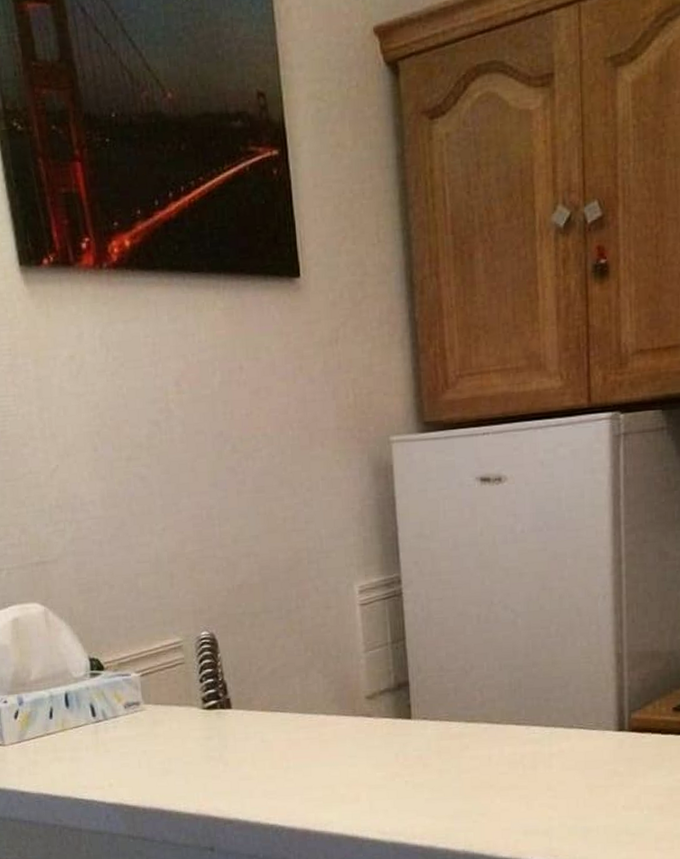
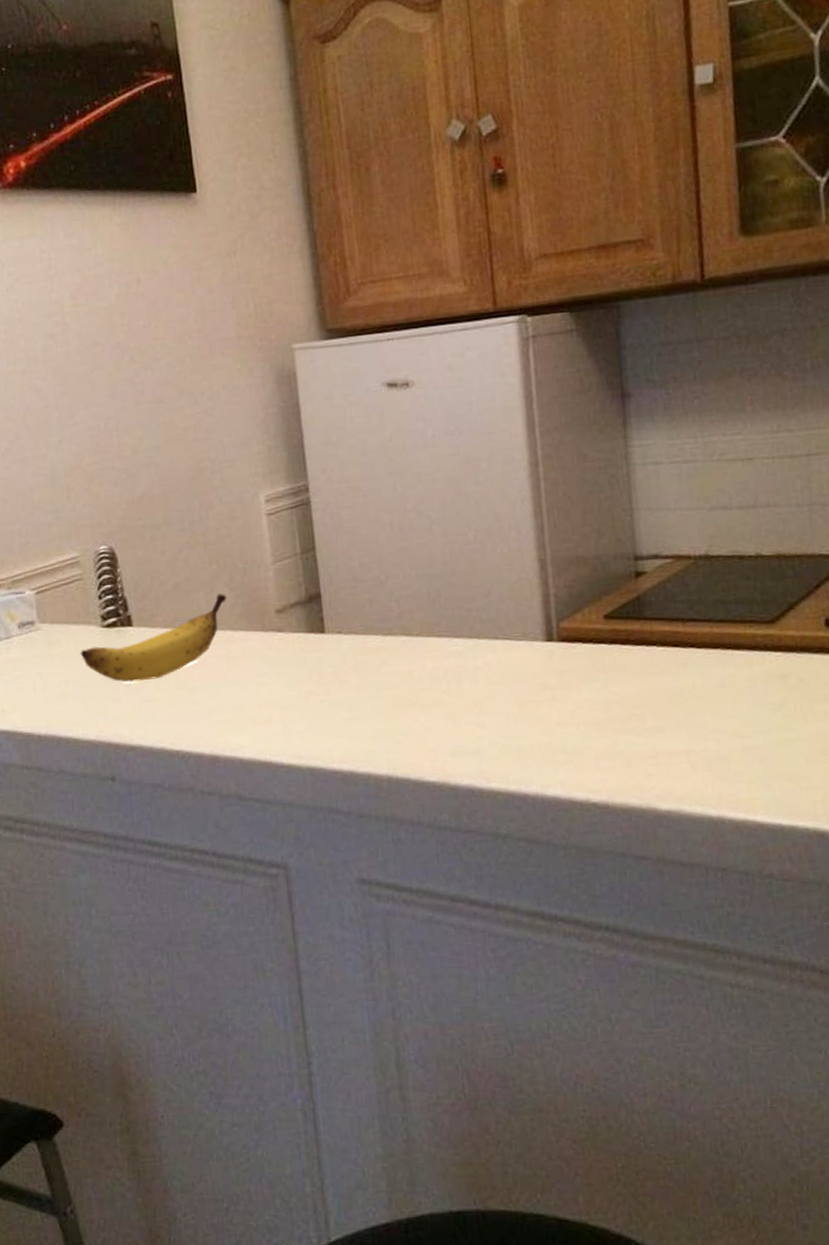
banana: none [182,680,321,762] -> present [80,594,227,683]

